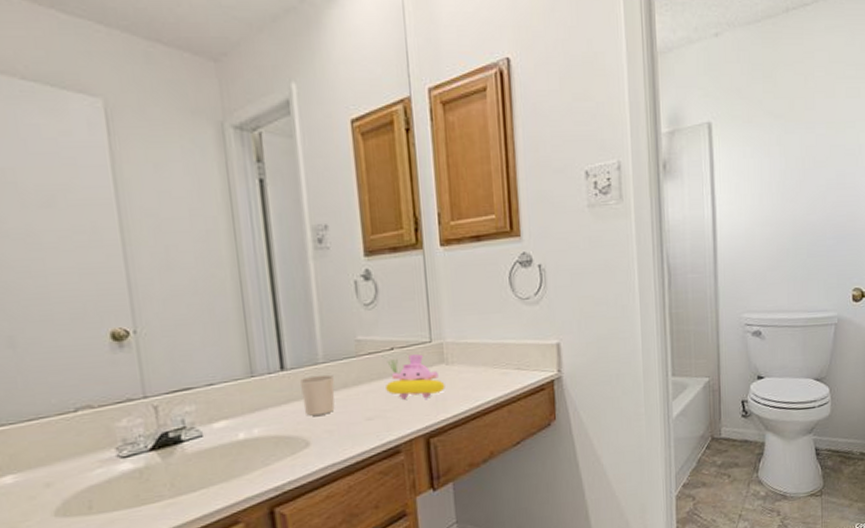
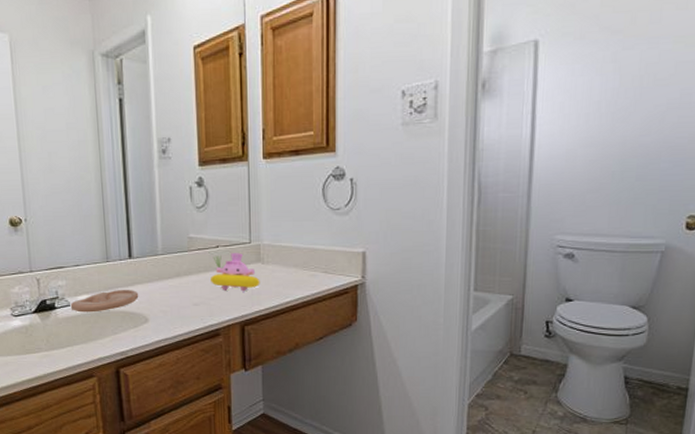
ear: none [203,408,296,444] -> present [70,289,139,313]
cup: present [299,374,335,416] -> none [142,264,170,297]

